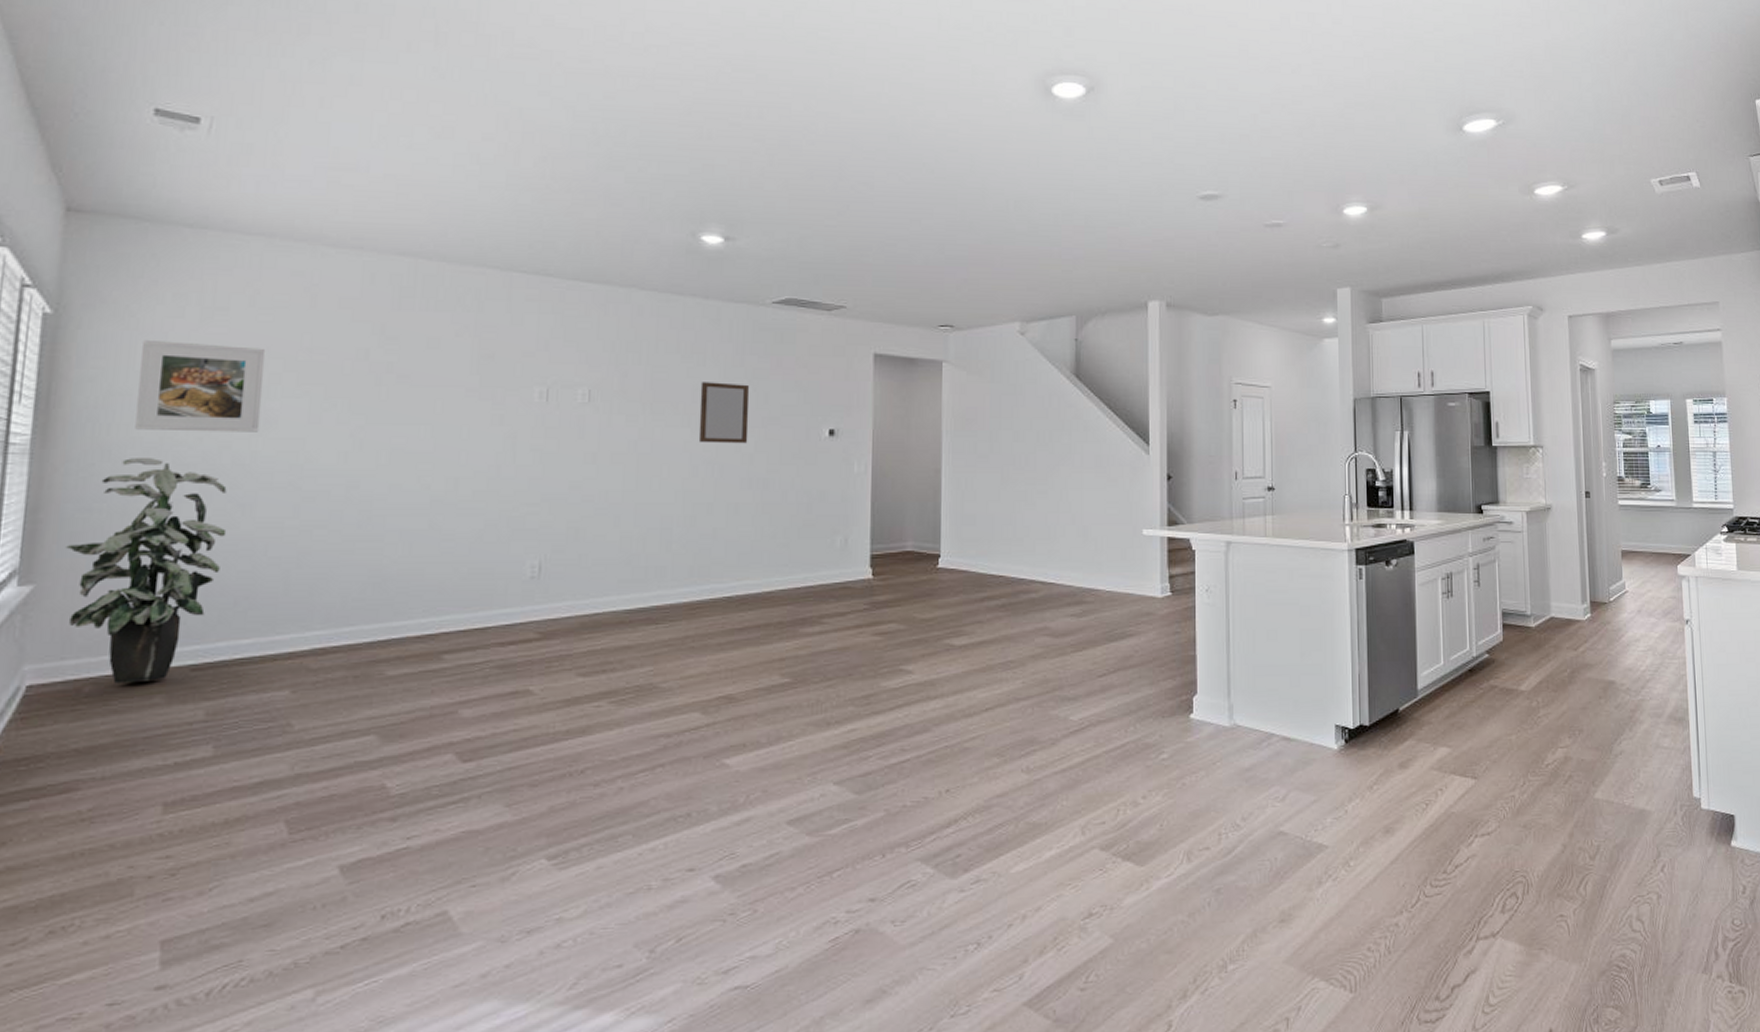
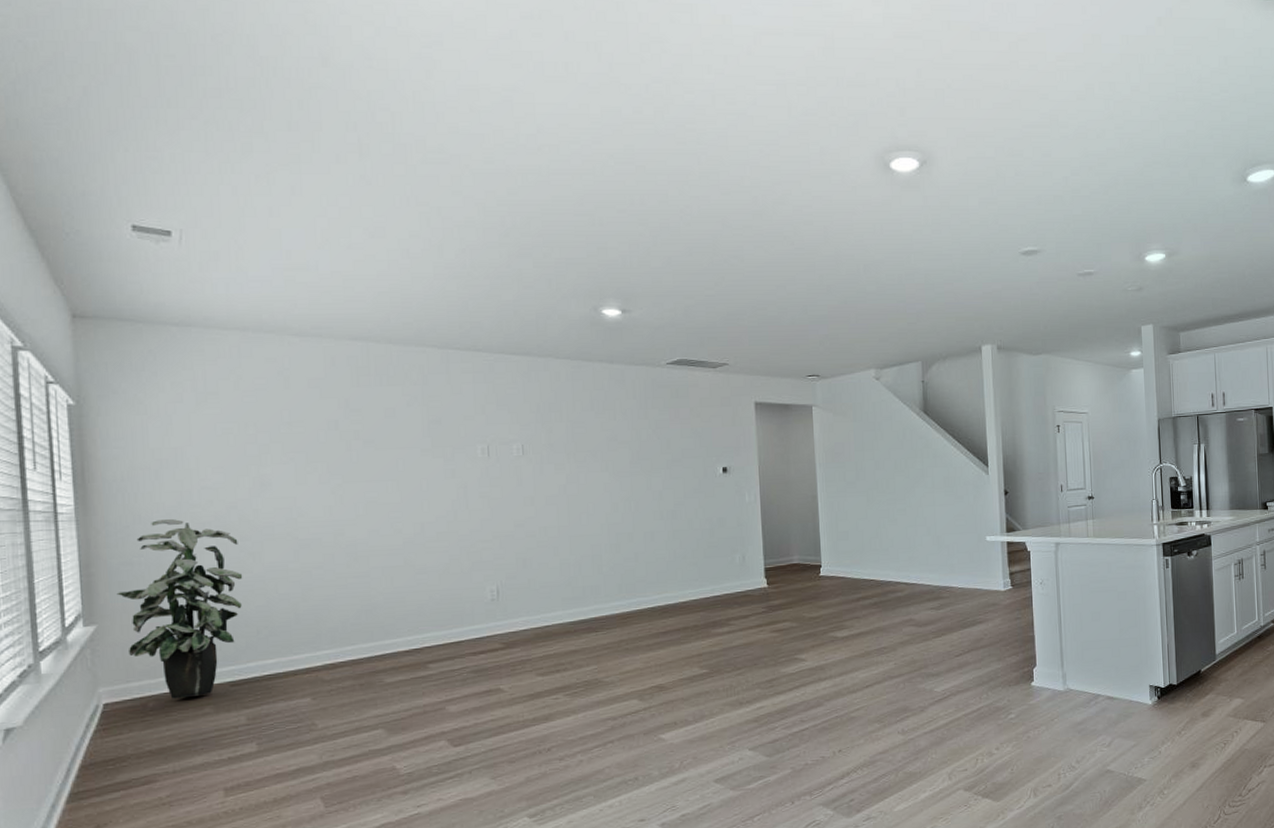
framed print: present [135,339,266,432] -> none [153,422,258,497]
home mirror: present [698,382,750,444] -> none [613,433,657,484]

